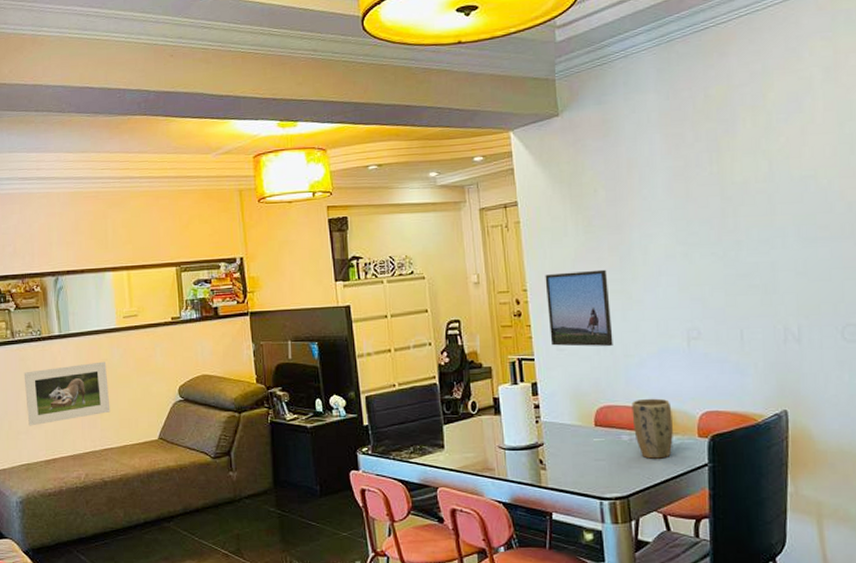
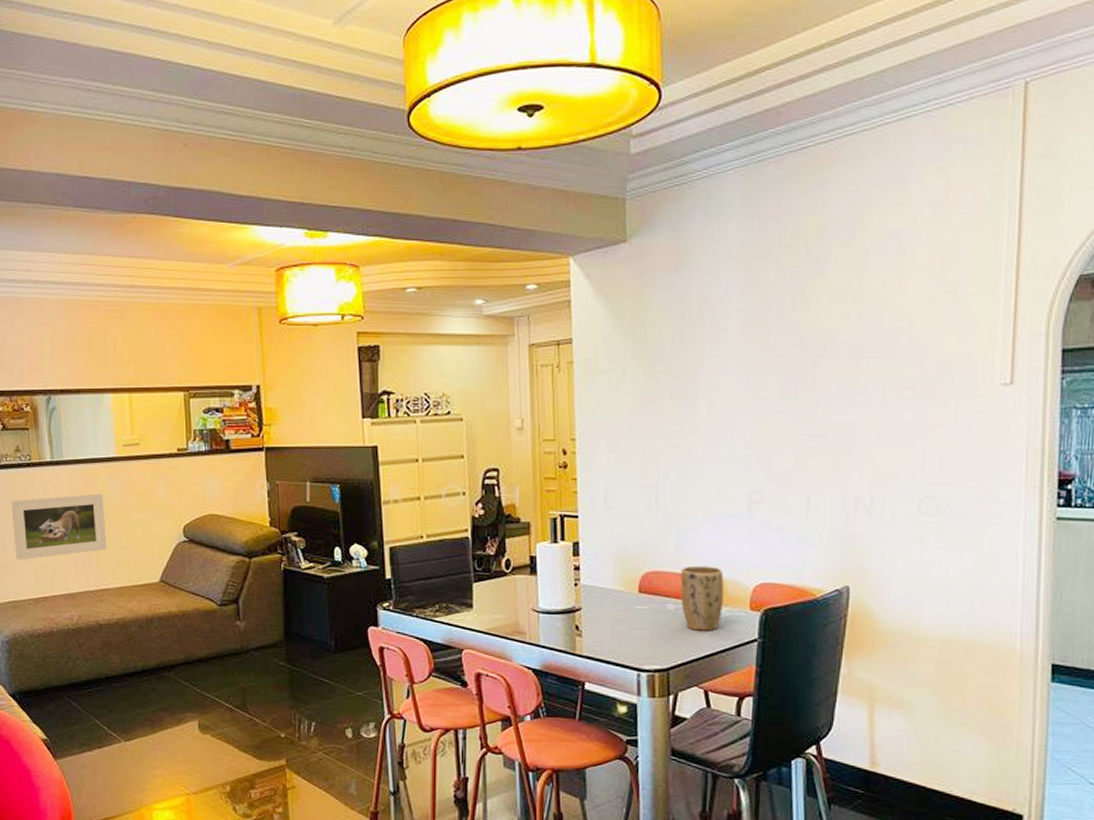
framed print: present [545,269,613,347] -> none [596,421,667,507]

